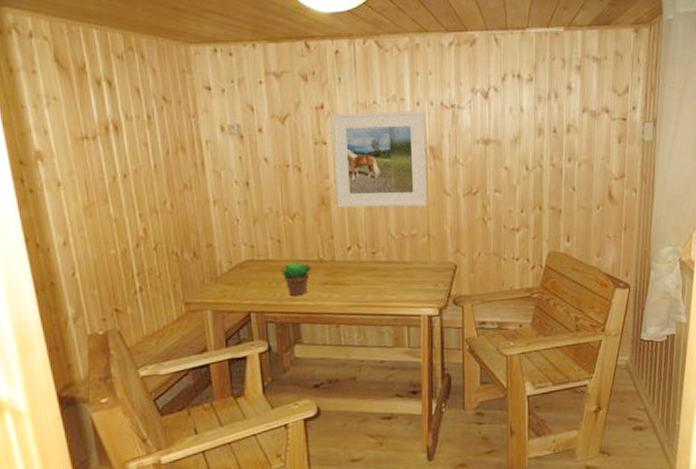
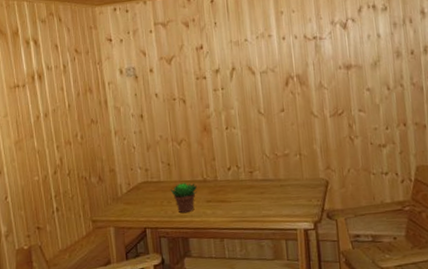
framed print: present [331,111,428,208] -> none [209,44,298,133]

